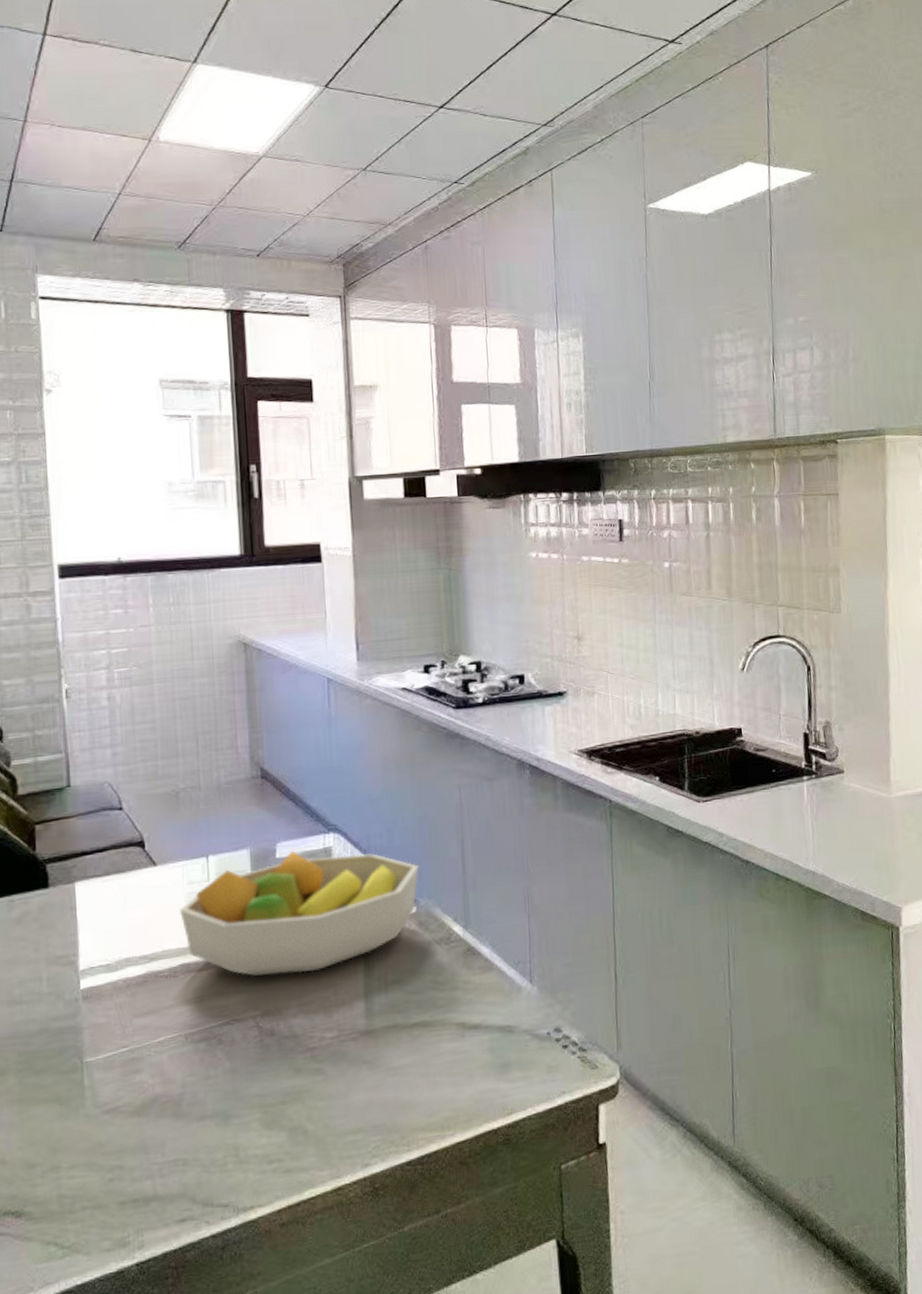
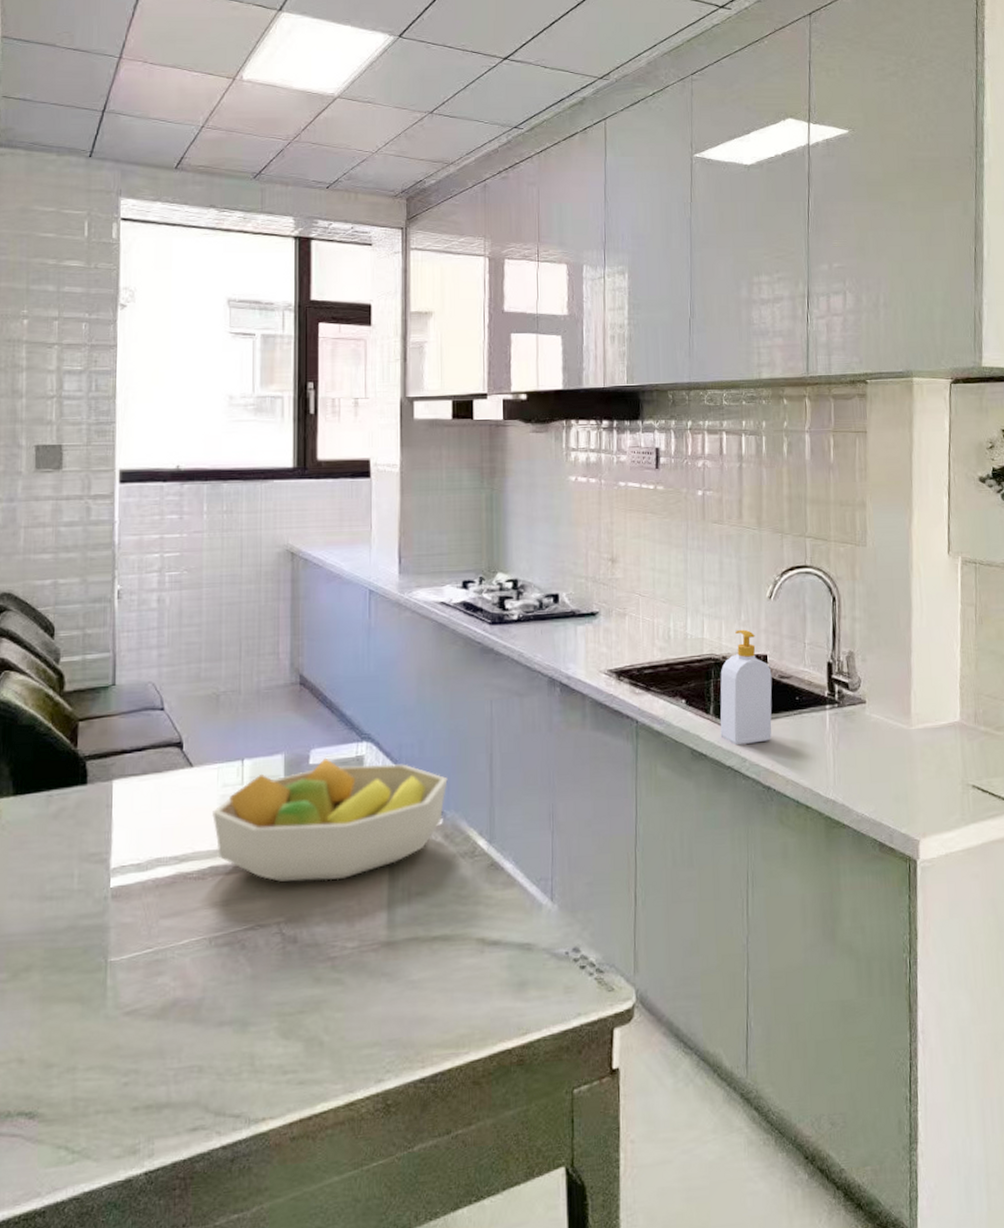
soap bottle: none [694,703,749,821] -> present [720,629,772,746]

